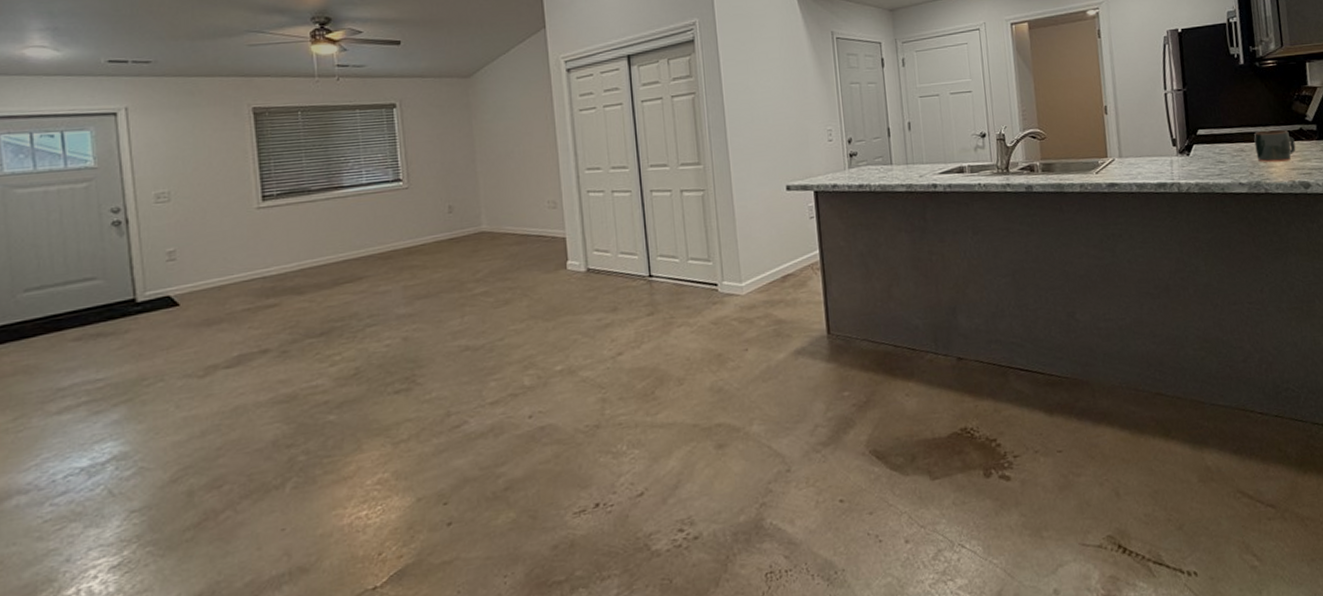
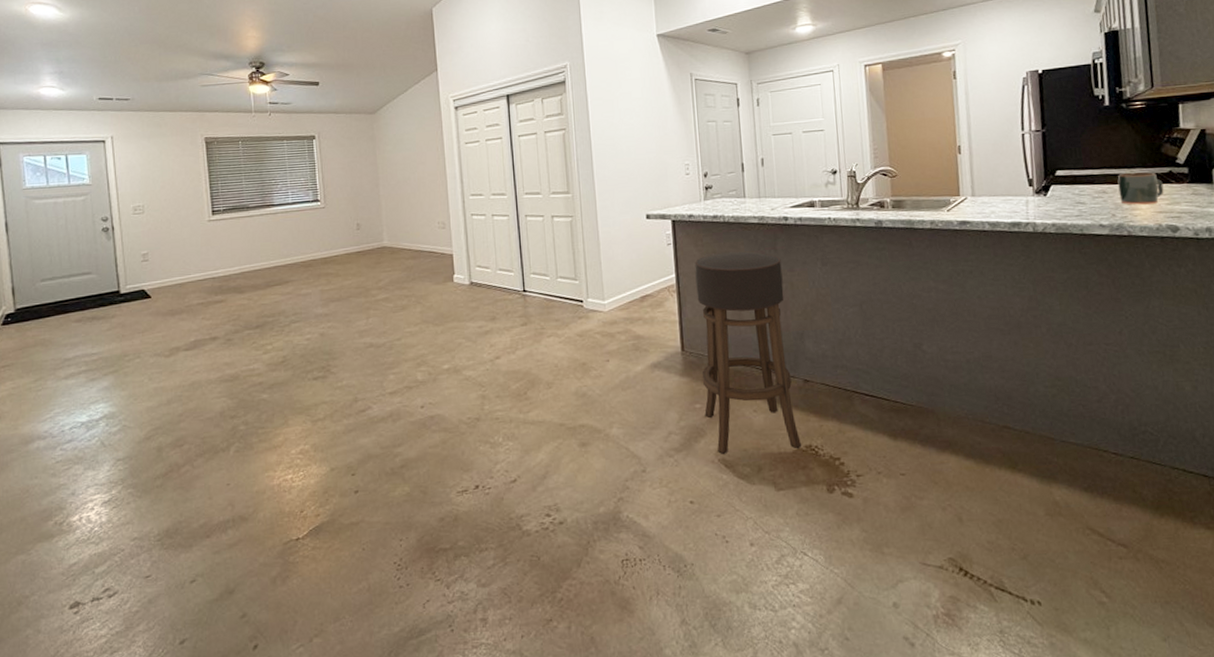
bar stool: none [839,222,956,445] -> present [694,251,801,454]

